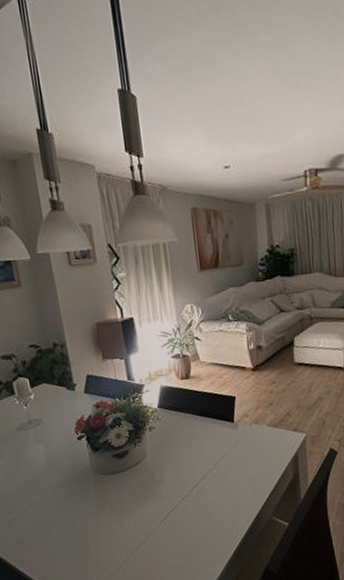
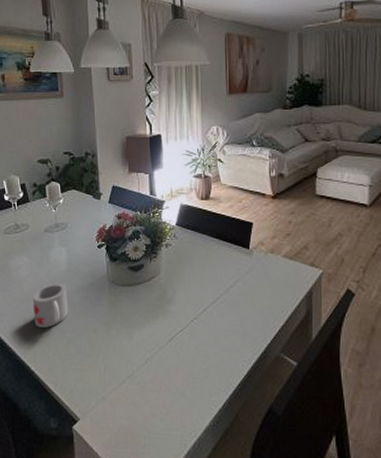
mug: none [11,480,53,528] -> present [32,283,68,328]

